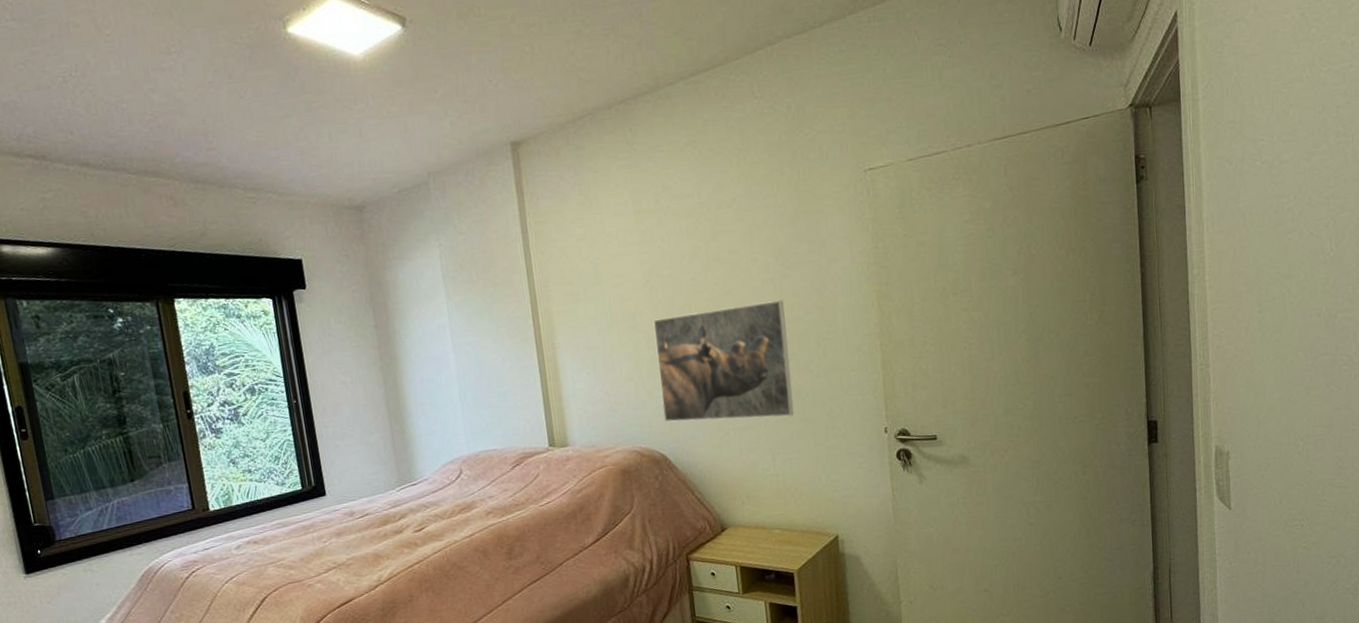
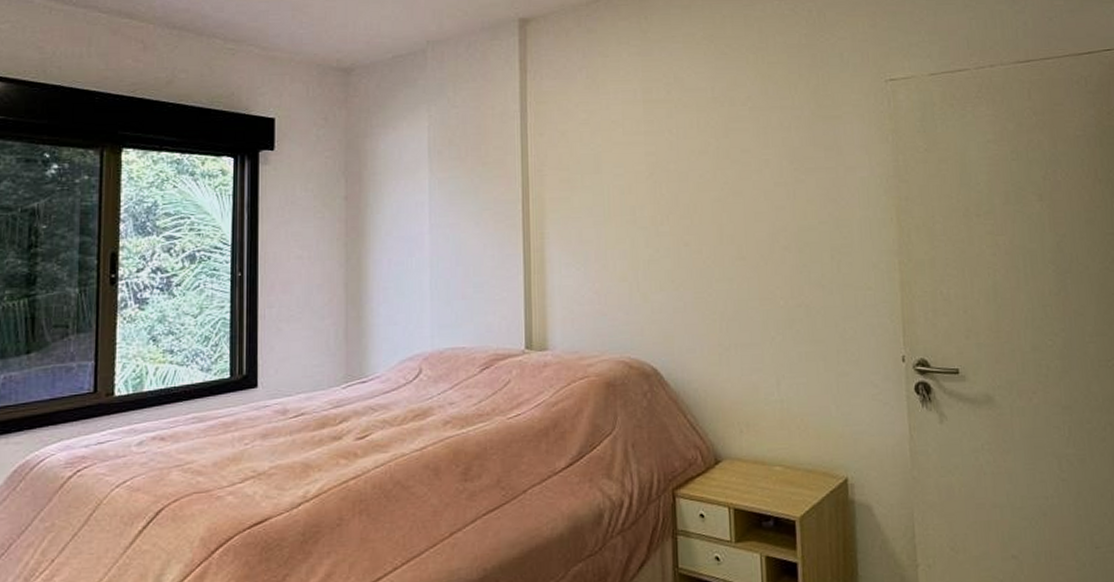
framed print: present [653,299,795,422] -> none [654,205,804,335]

